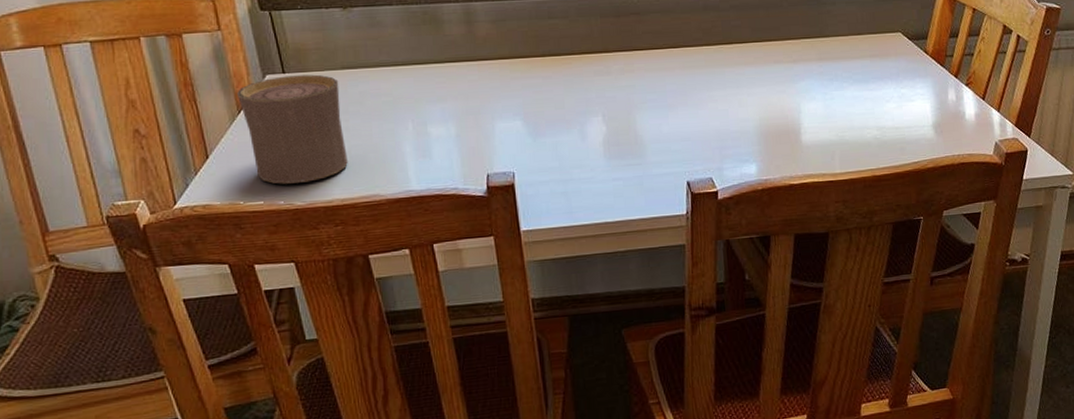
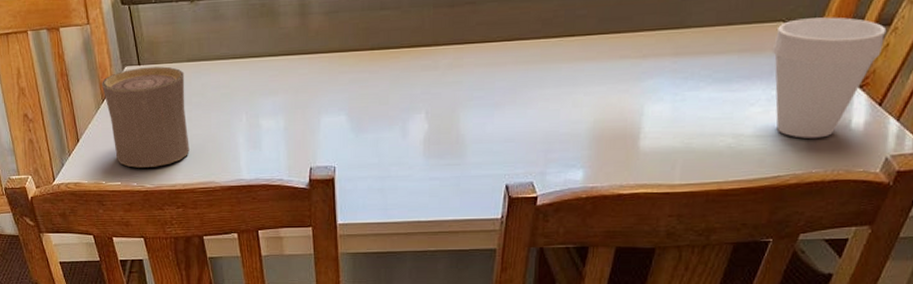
cup: none [895,29,977,129] -> present [772,17,887,138]

